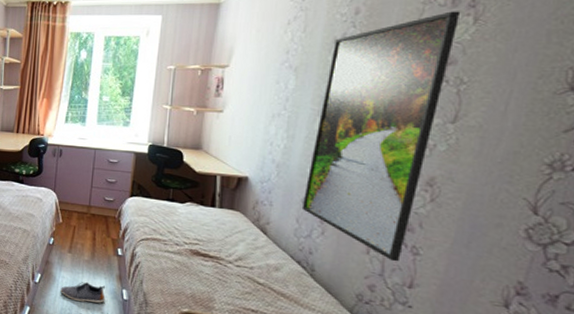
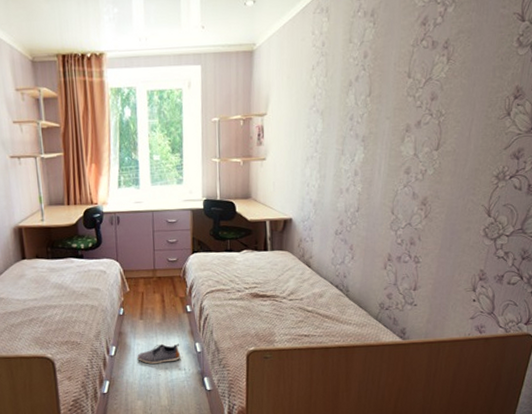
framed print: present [301,11,461,262] -> none [335,52,439,272]

